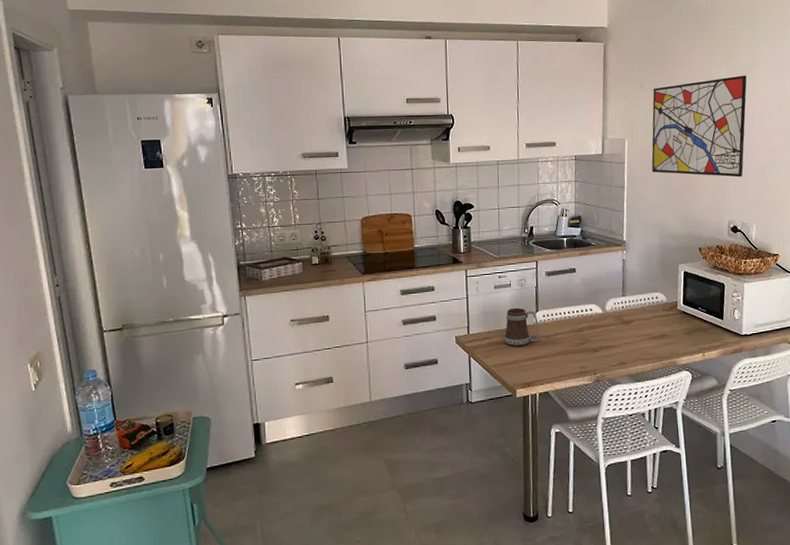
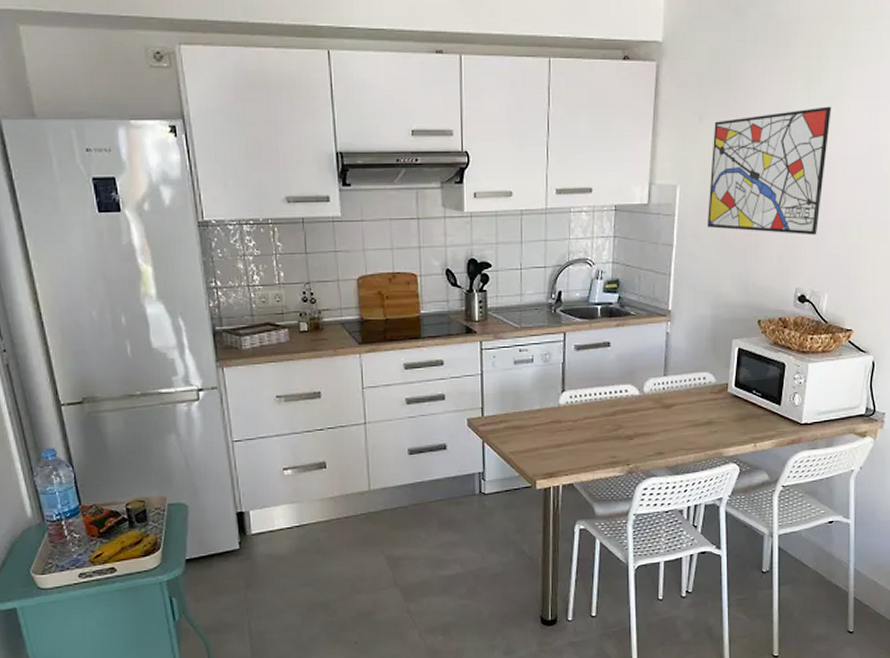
mug: present [503,307,540,347] -> none [523,387,566,432]

